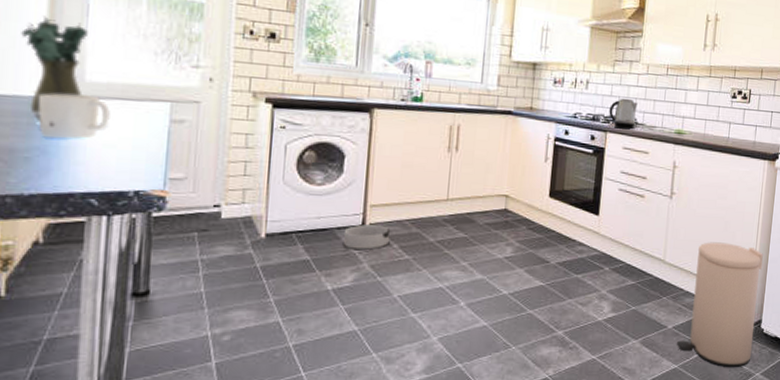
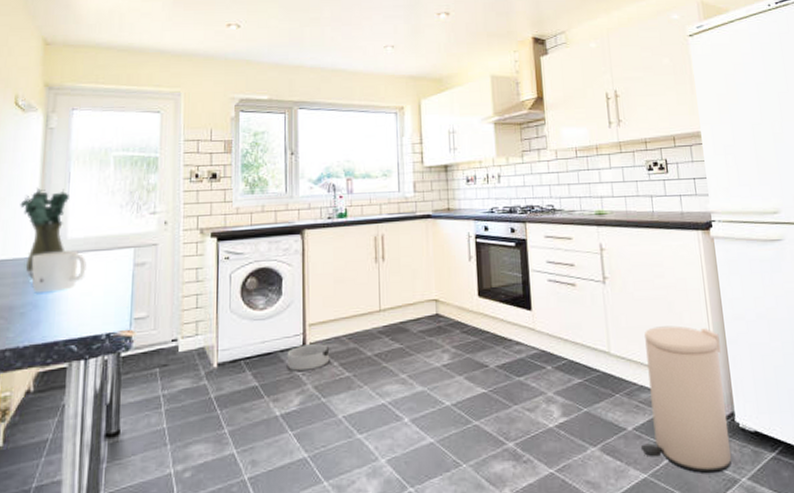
kettle: present [609,98,638,130] -> none [524,186,554,218]

